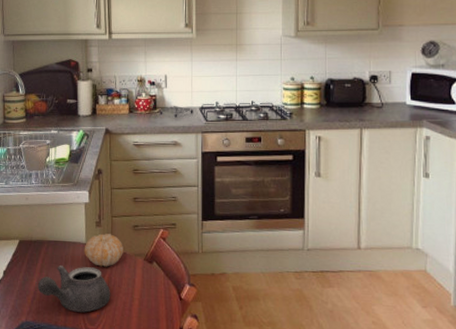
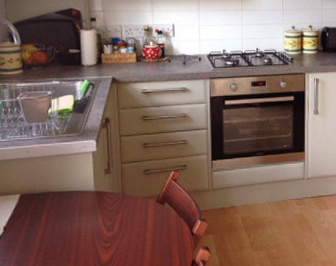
teapot: present [37,264,111,313] -> none [43,214,123,259]
fruit: present [84,233,123,267] -> none [93,180,134,212]

